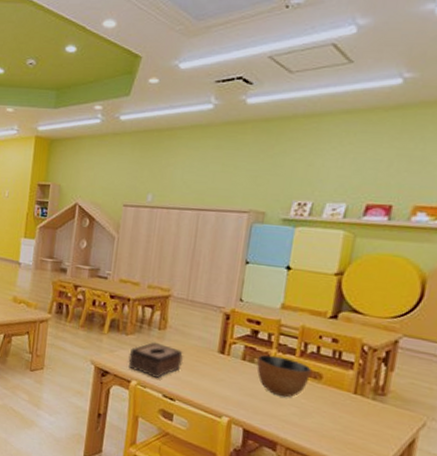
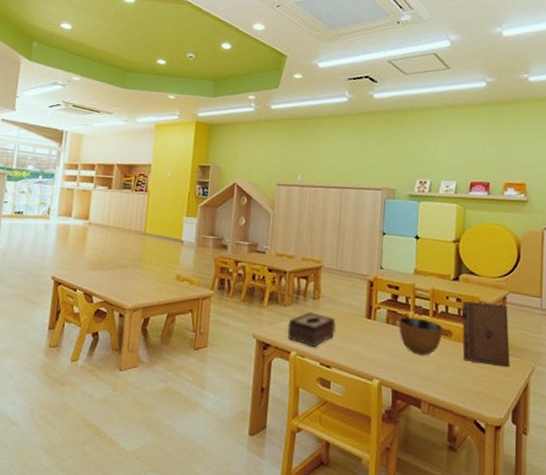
book: none [333,342,399,420] -> present [462,301,510,368]

